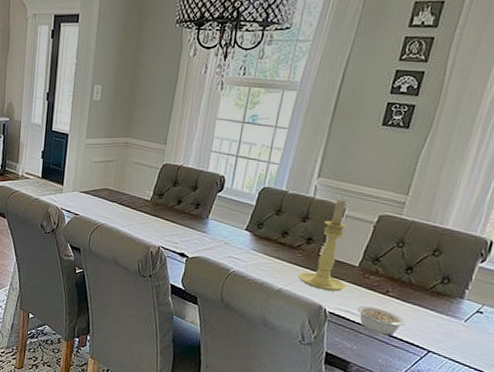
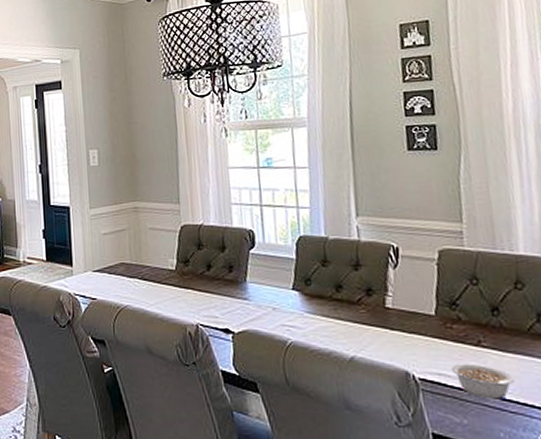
candle holder: present [297,198,348,291] -> none [368,237,429,351]

